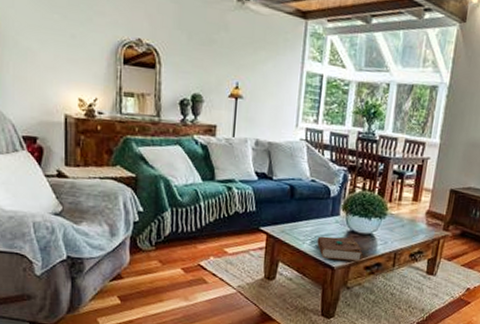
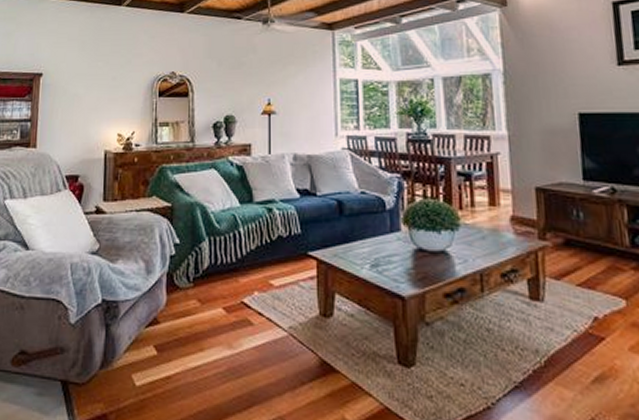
book: present [317,236,363,262] -> none [378,256,439,288]

